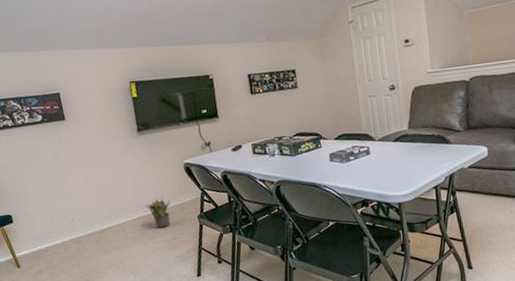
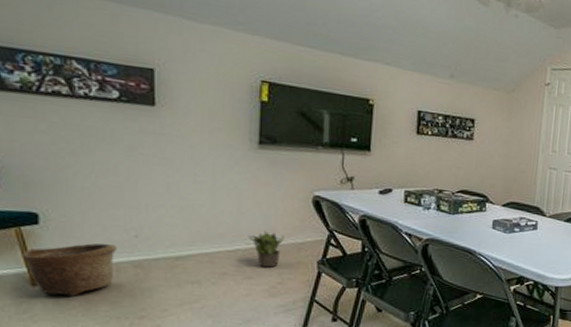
basket: none [8,229,65,273] -> present [23,243,116,296]

